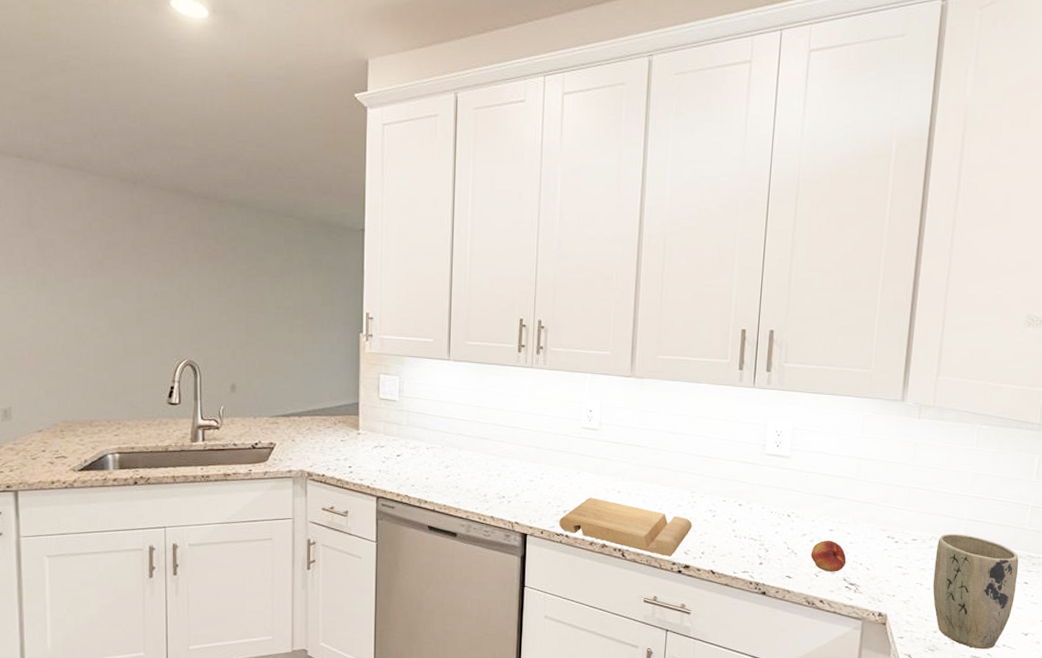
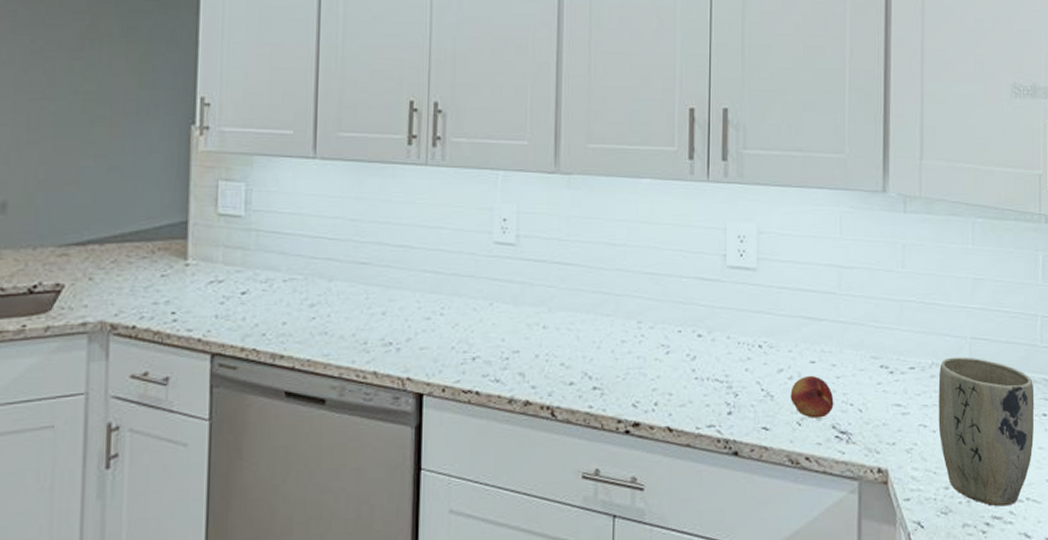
cutting board: present [559,497,692,557] -> none [466,337,641,412]

